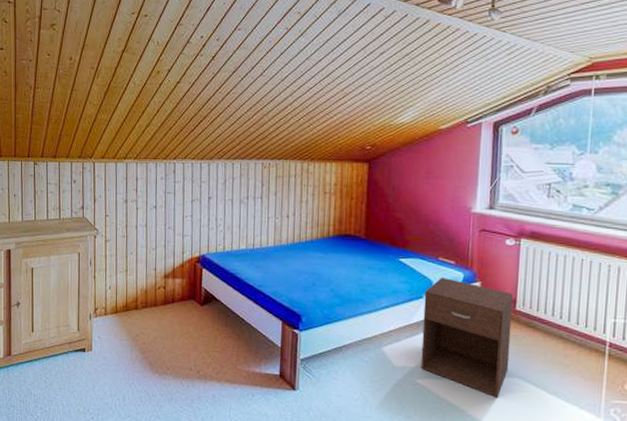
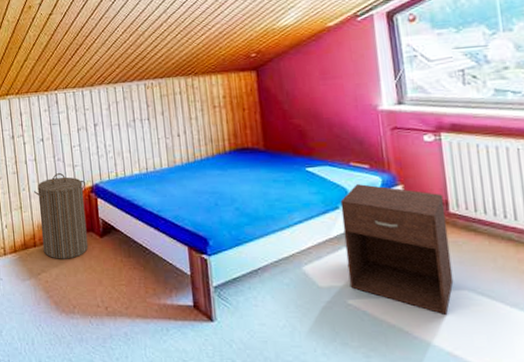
laundry hamper: none [140,241,194,324] -> present [33,173,88,259]

